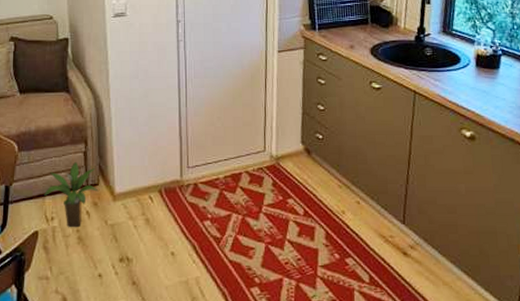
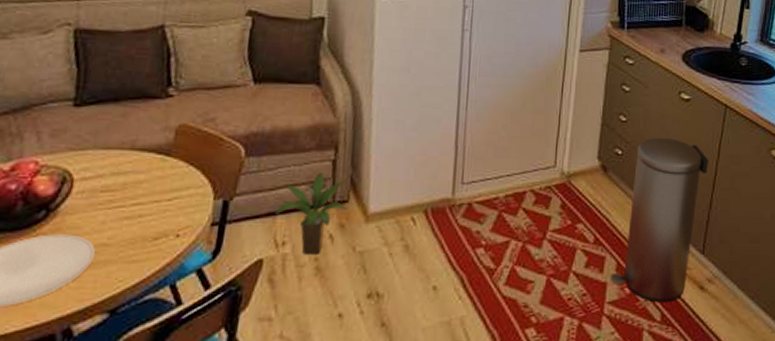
pedal bin: none [320,123,403,267] -> present [610,138,708,303]

